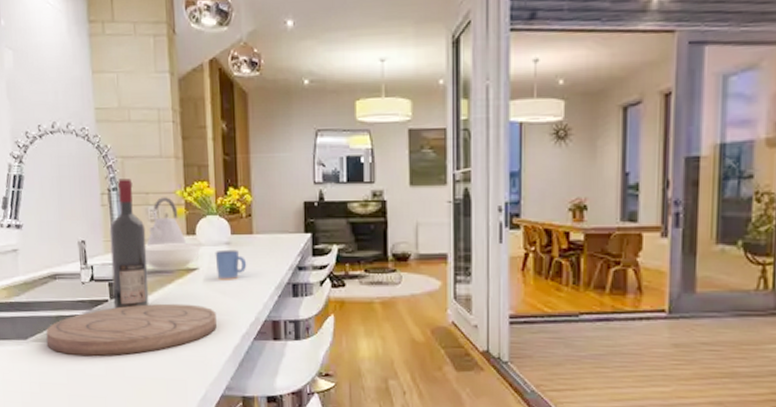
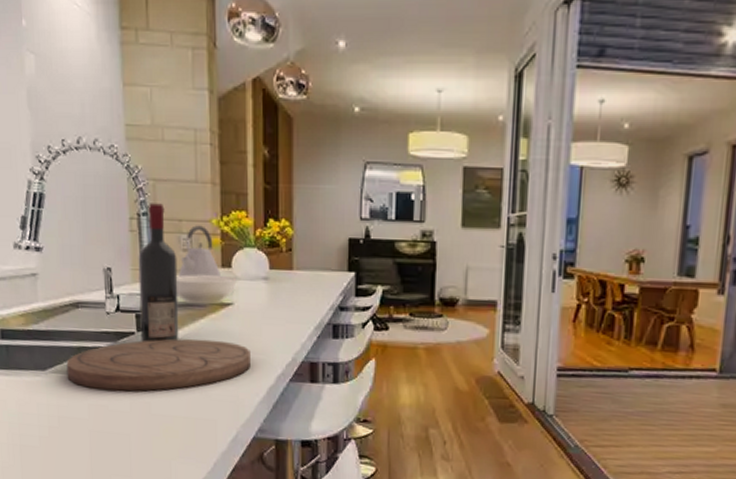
mug: present [215,249,247,280] -> none [251,285,285,318]

